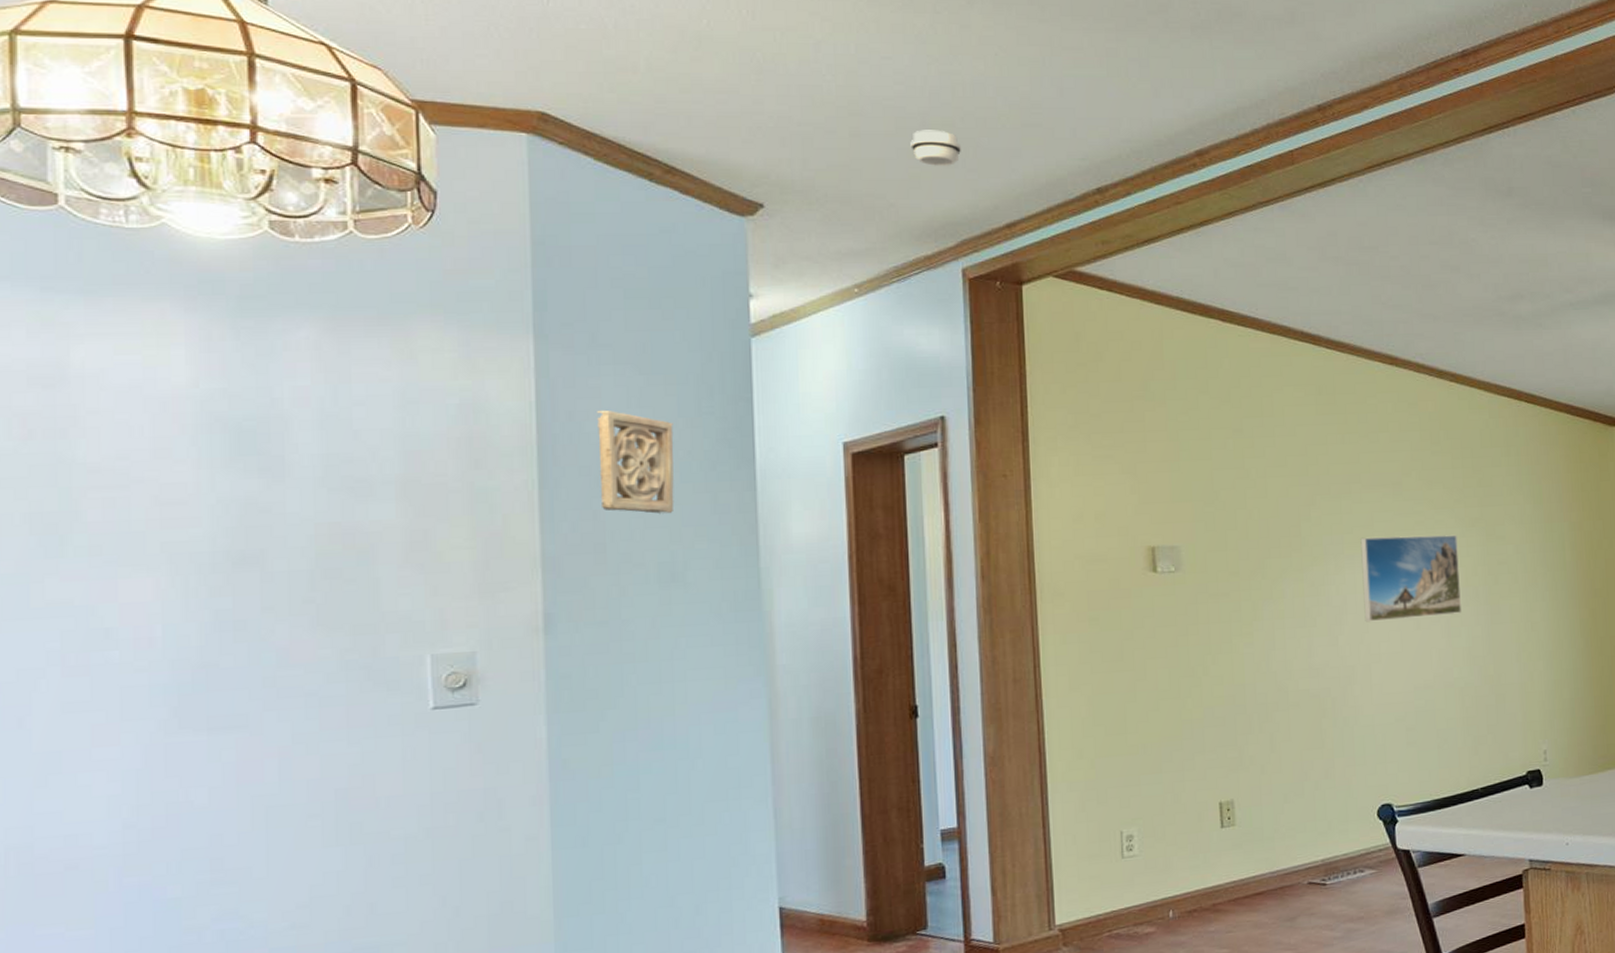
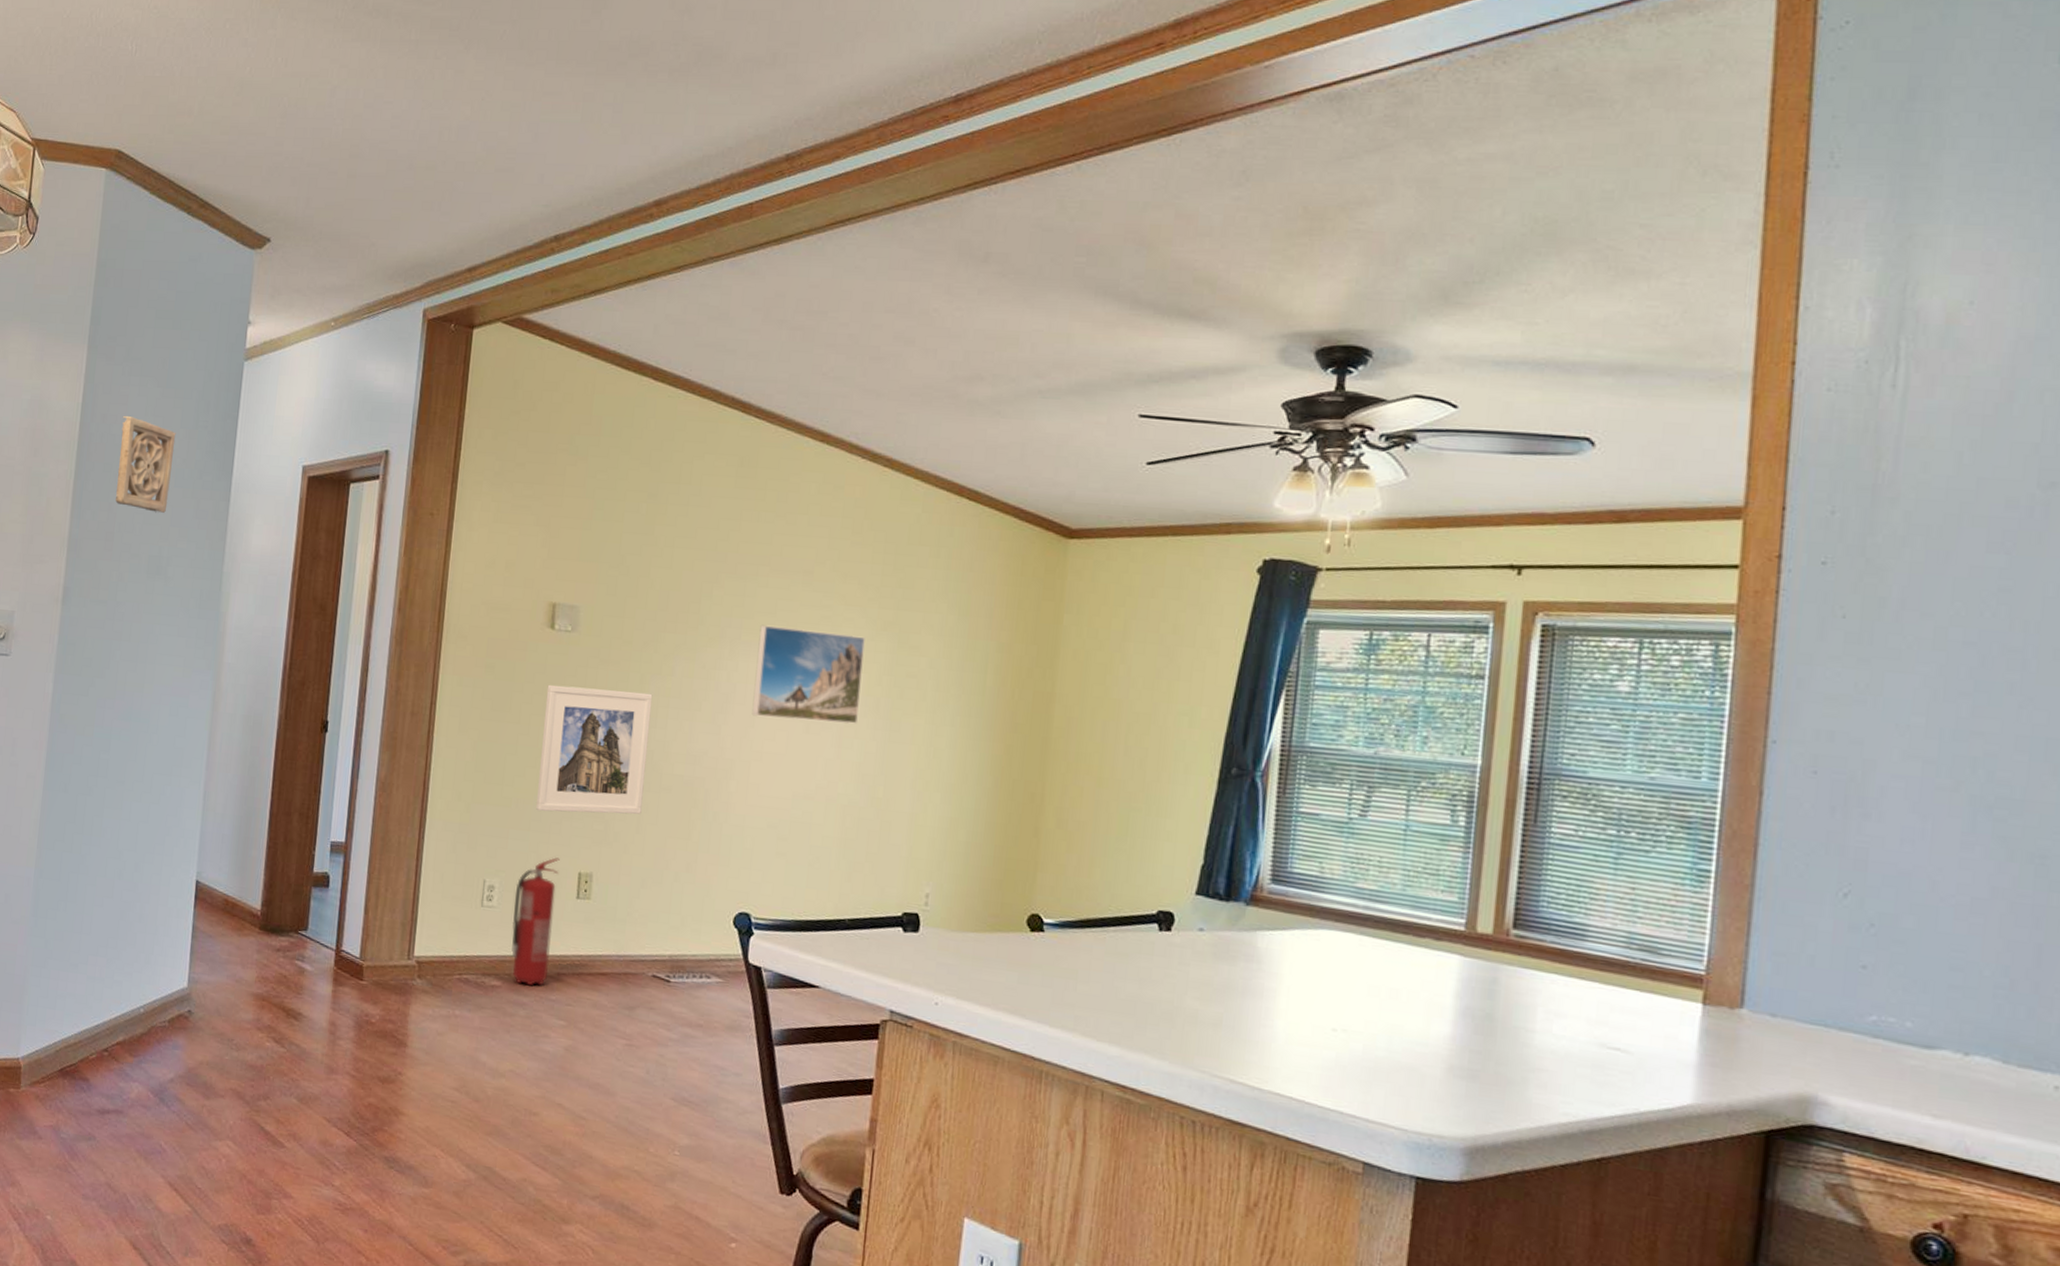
smoke detector: present [910,130,961,166] -> none [396,172,439,208]
fire extinguisher: none [1156,793,1203,925] -> present [511,857,560,986]
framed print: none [1158,618,1273,752] -> present [536,684,653,815]

